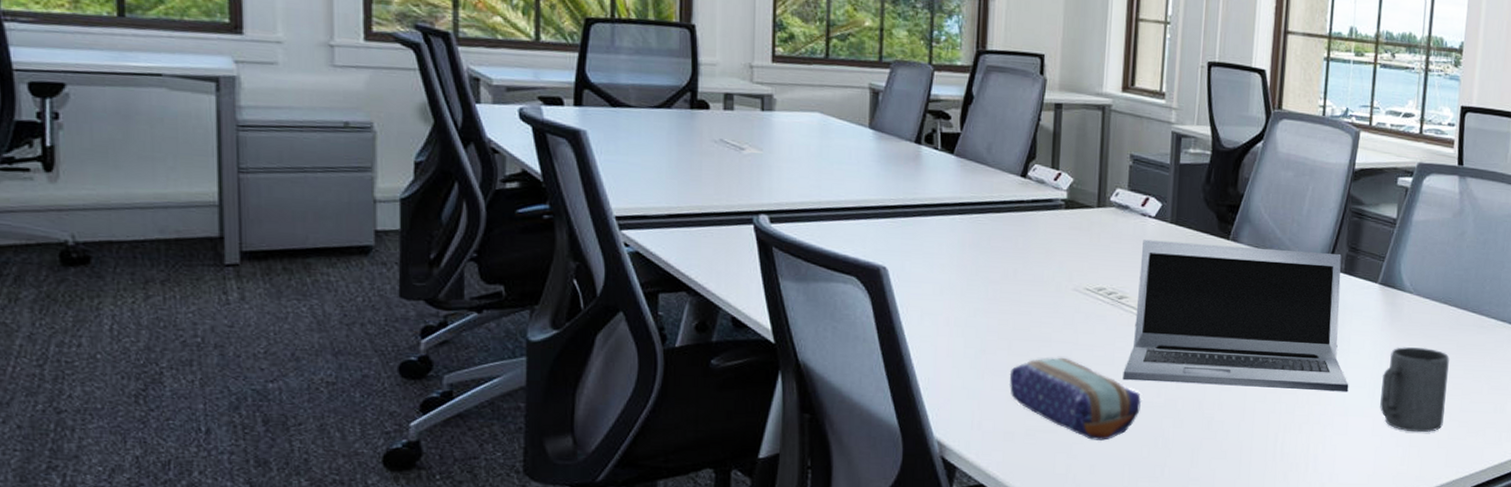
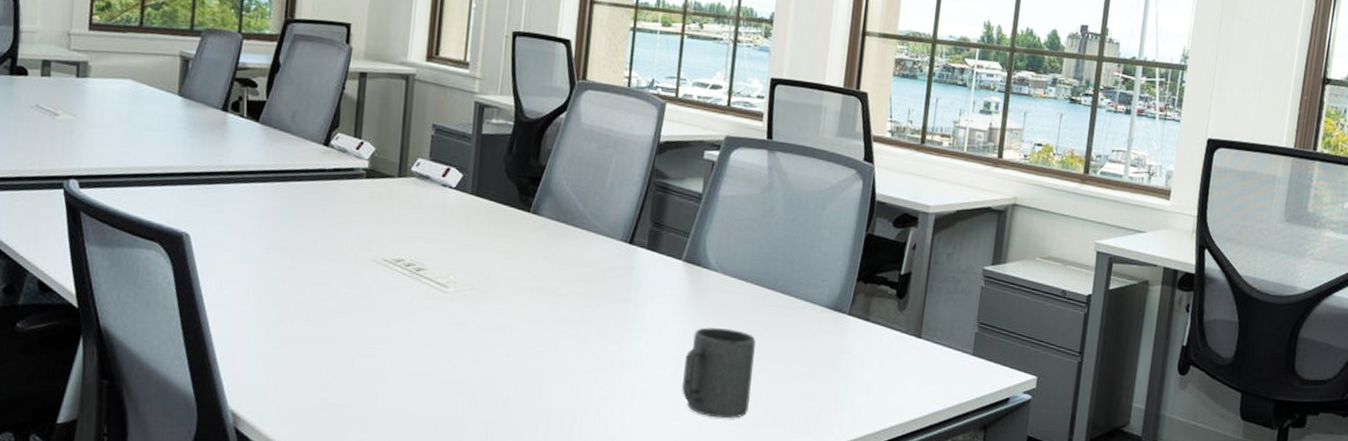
pencil case: present [1009,357,1142,441] -> none [305,329,437,416]
laptop: present [1122,239,1349,392] -> none [418,210,650,374]

